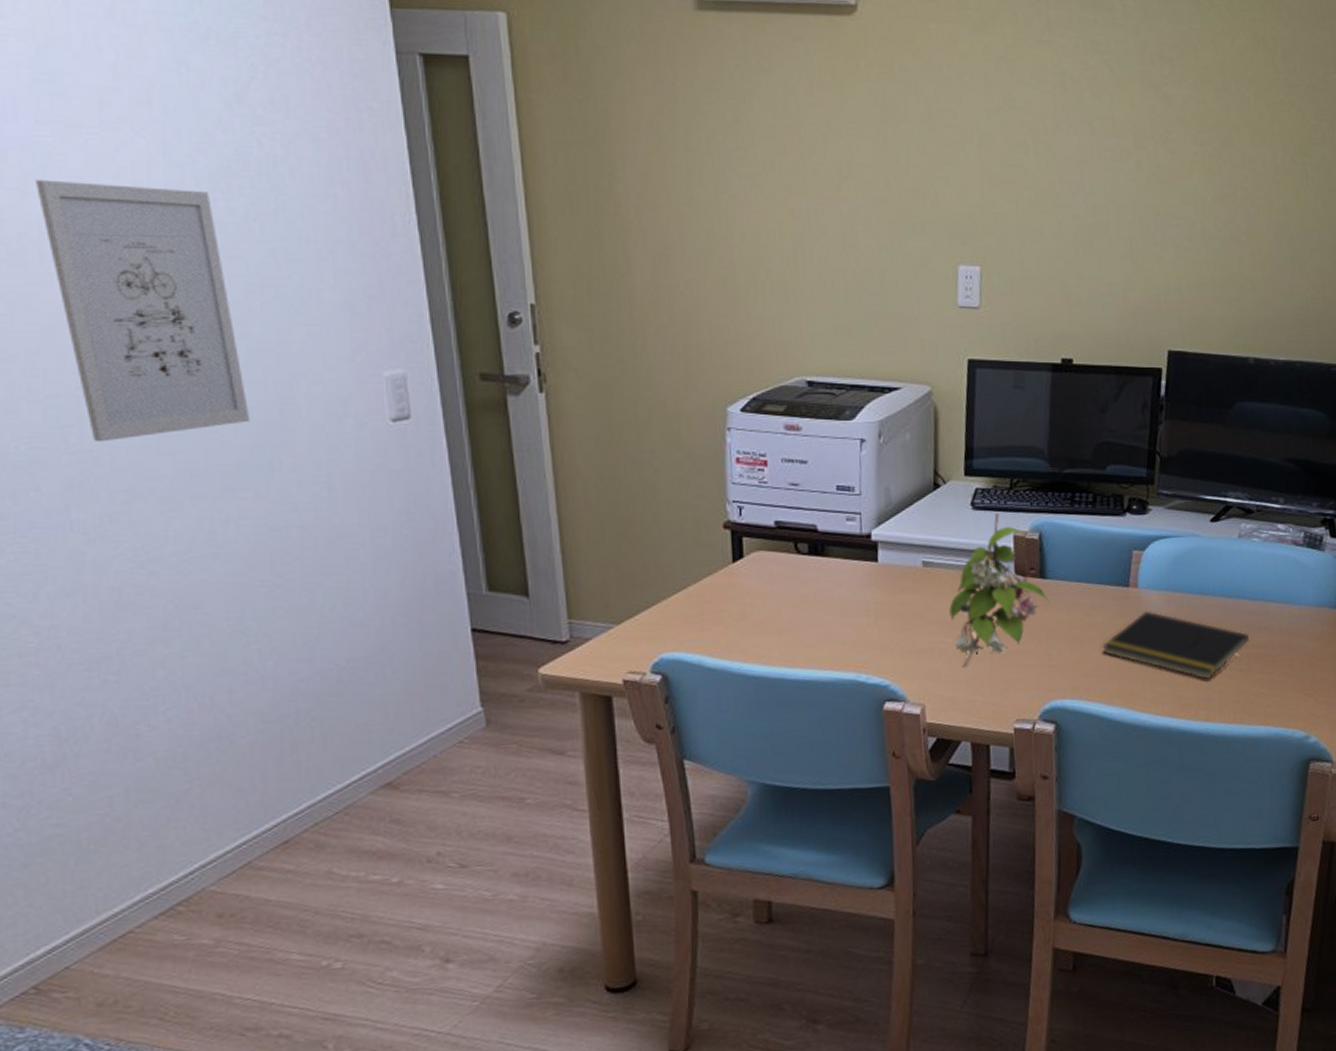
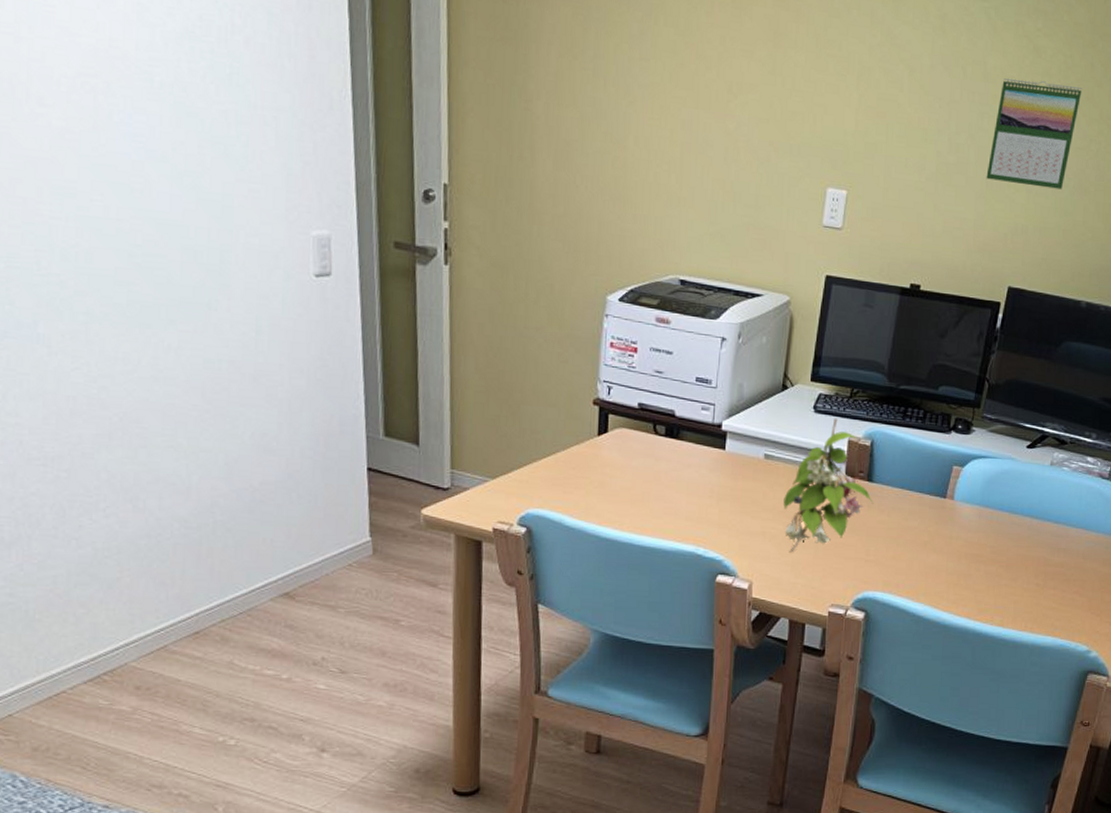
wall art: present [36,179,251,443] -> none [28,26,195,268]
notepad: present [1102,610,1249,680] -> none [915,521,1048,590]
calendar: none [1129,130,1221,242] -> present [986,78,1082,190]

